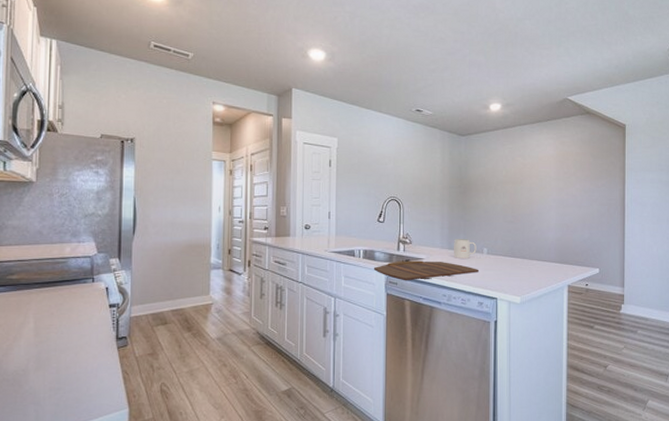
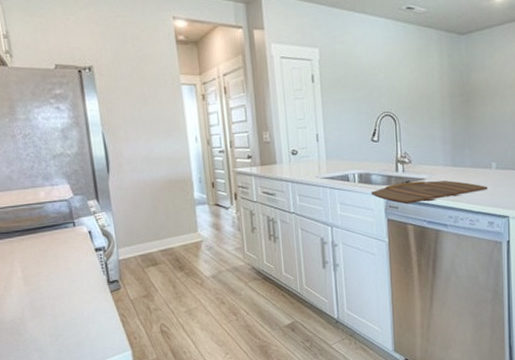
mug: present [453,239,477,260] -> none [457,154,484,177]

